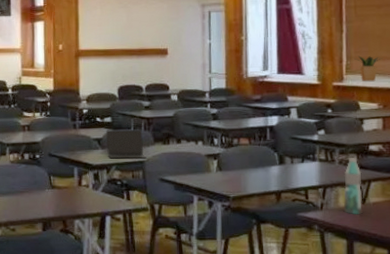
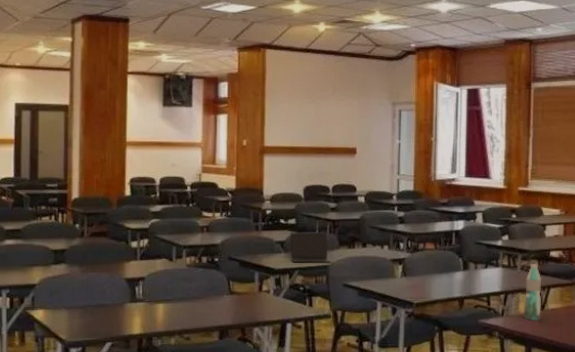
potted plant: present [354,55,383,82] -> none [539,160,566,188]

